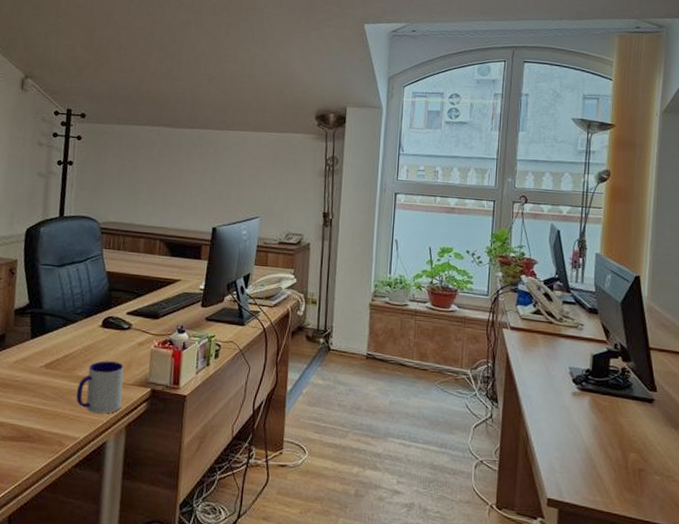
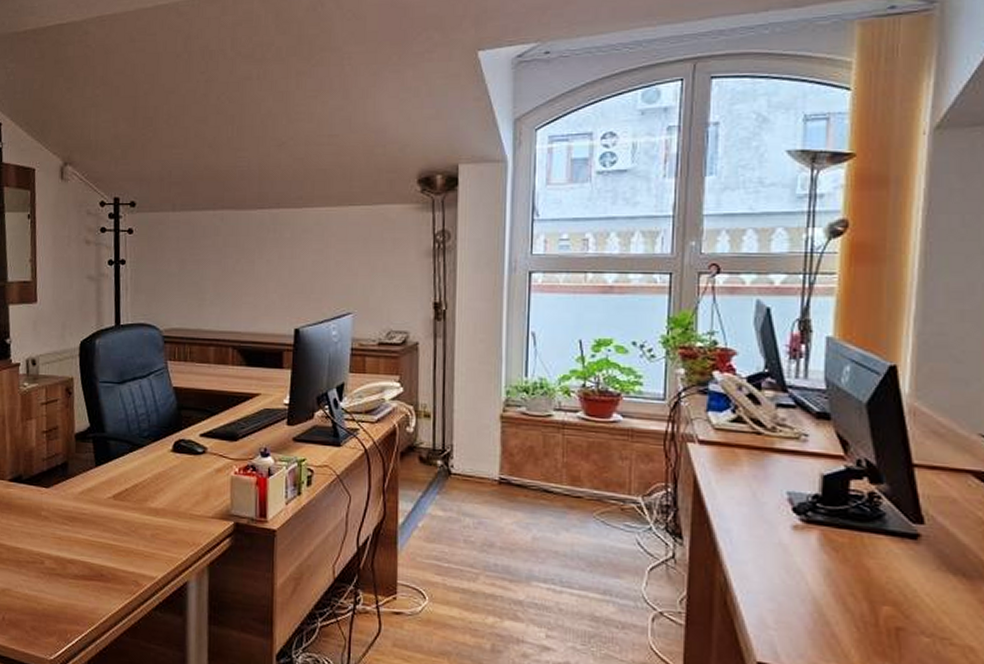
mug: present [76,360,124,414] -> none [150,490,202,551]

